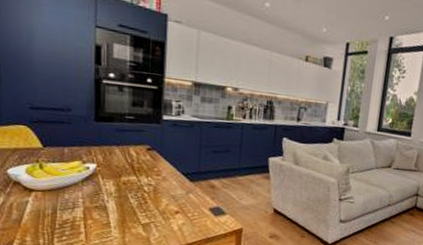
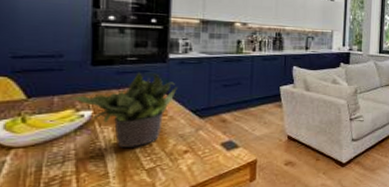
potted plant: none [76,131,170,202] -> present [68,72,178,148]

